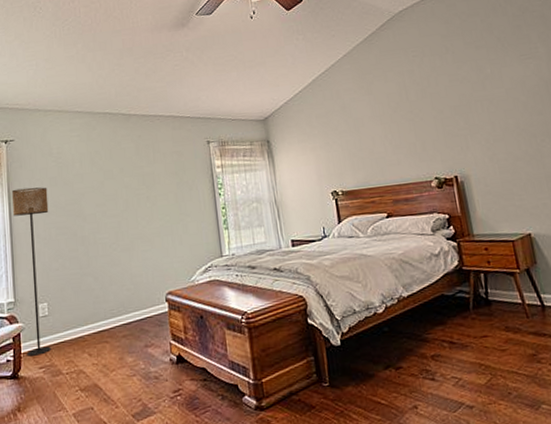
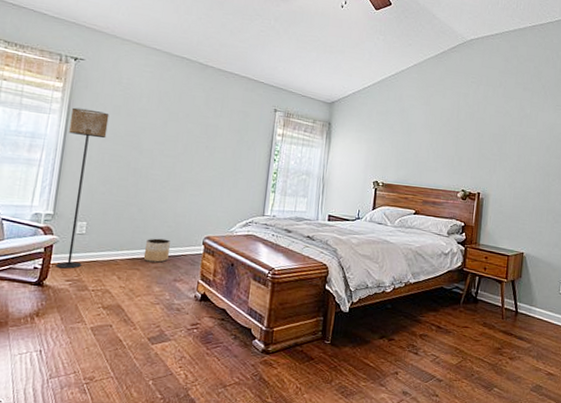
planter: none [108,303,134,332] -> present [143,238,170,263]

